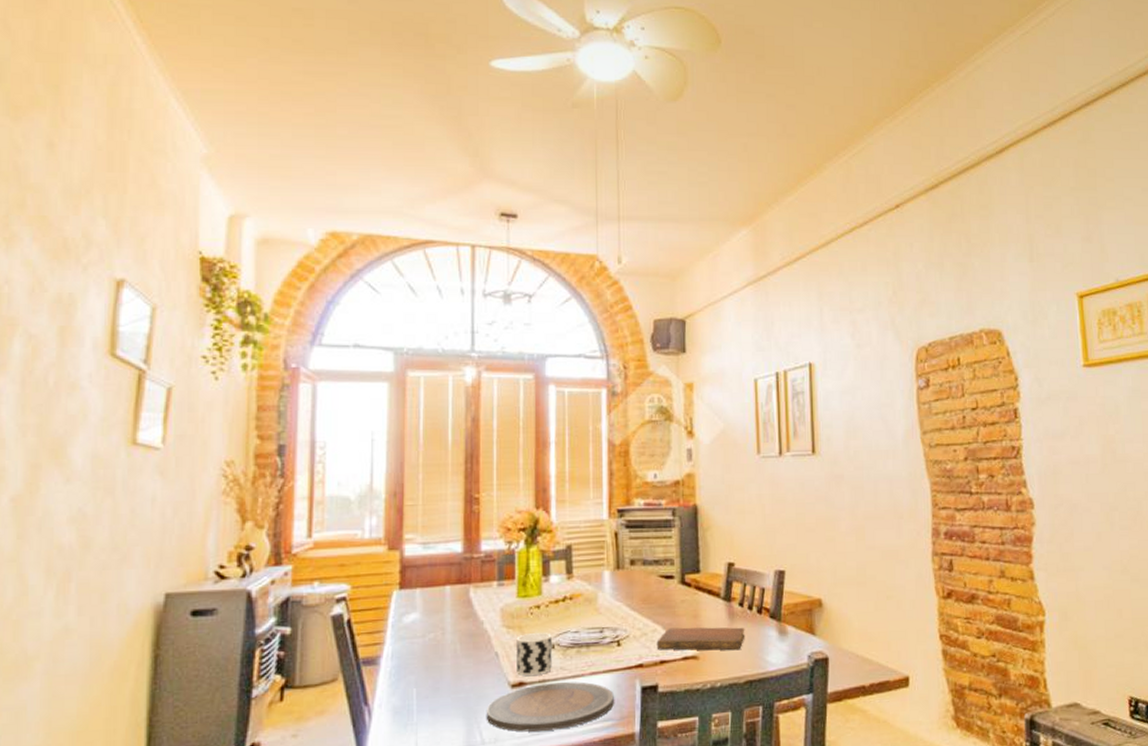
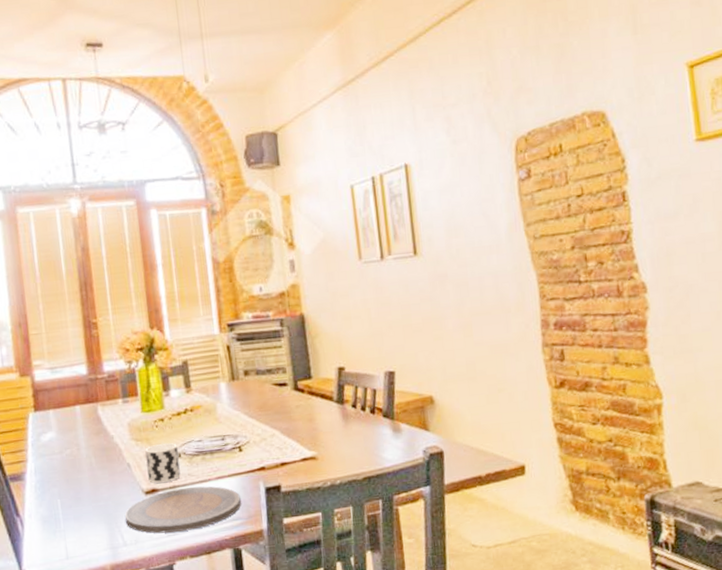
notebook: present [656,627,745,651] -> none [276,427,361,453]

